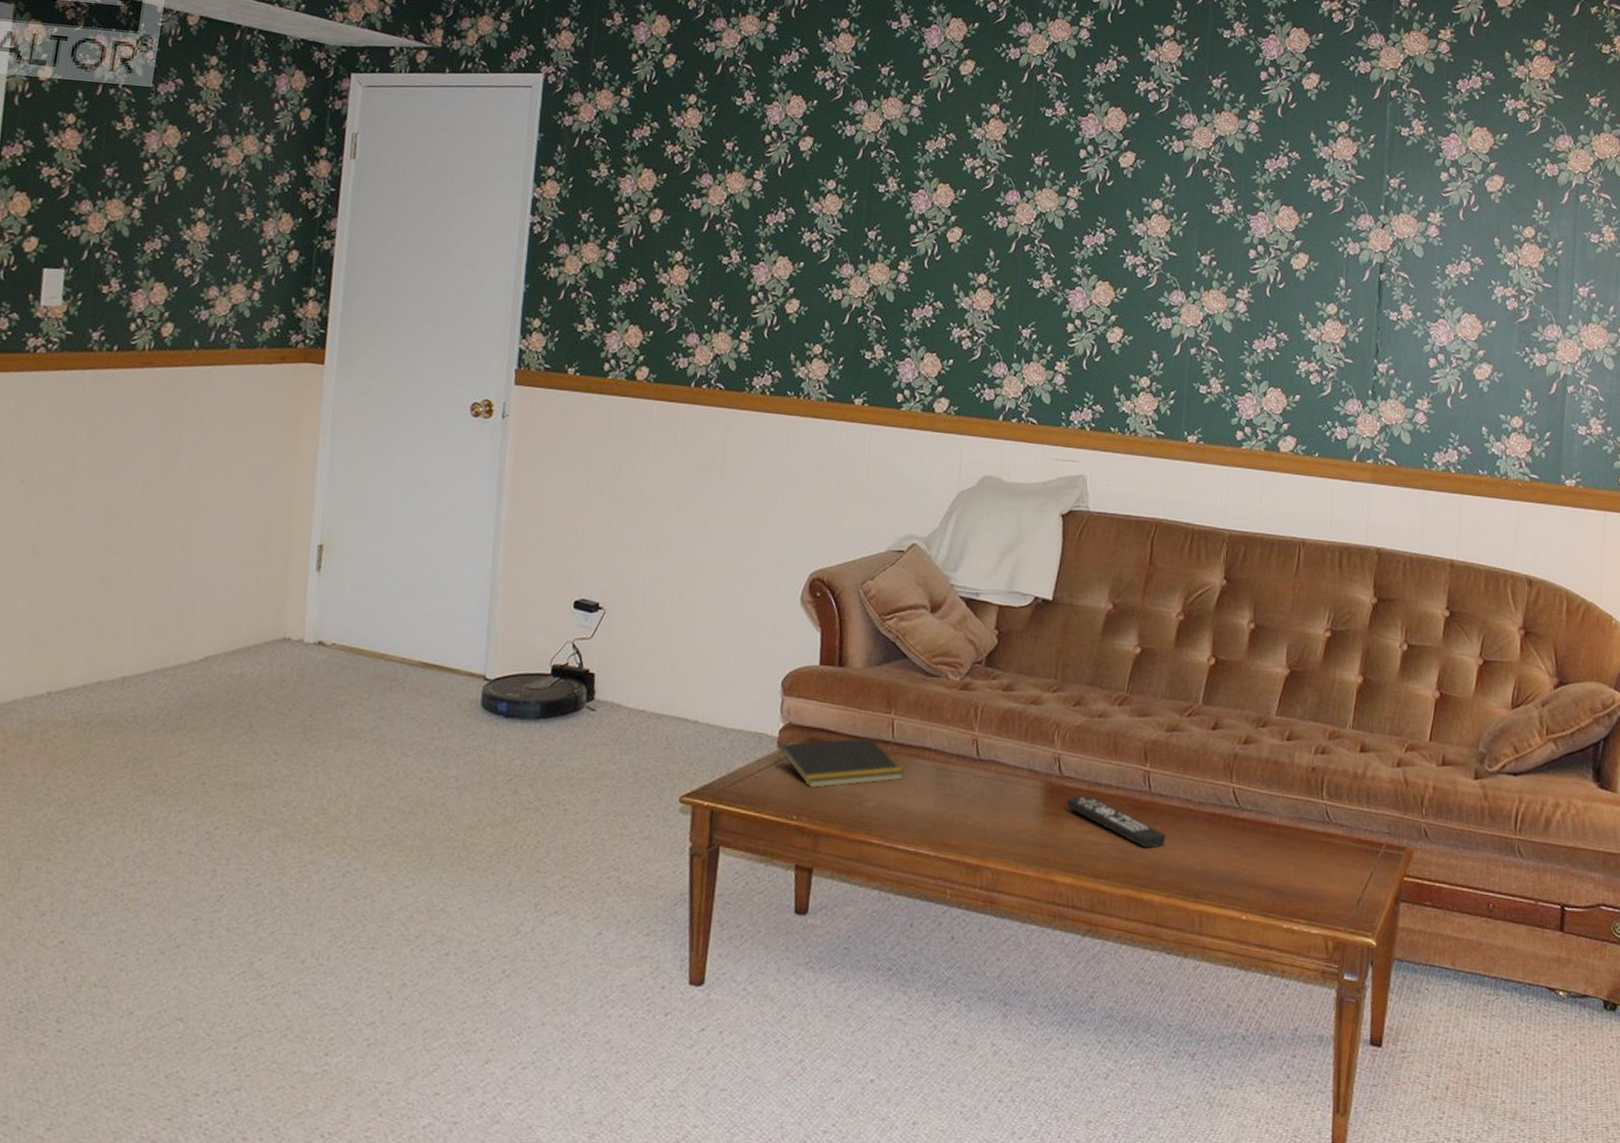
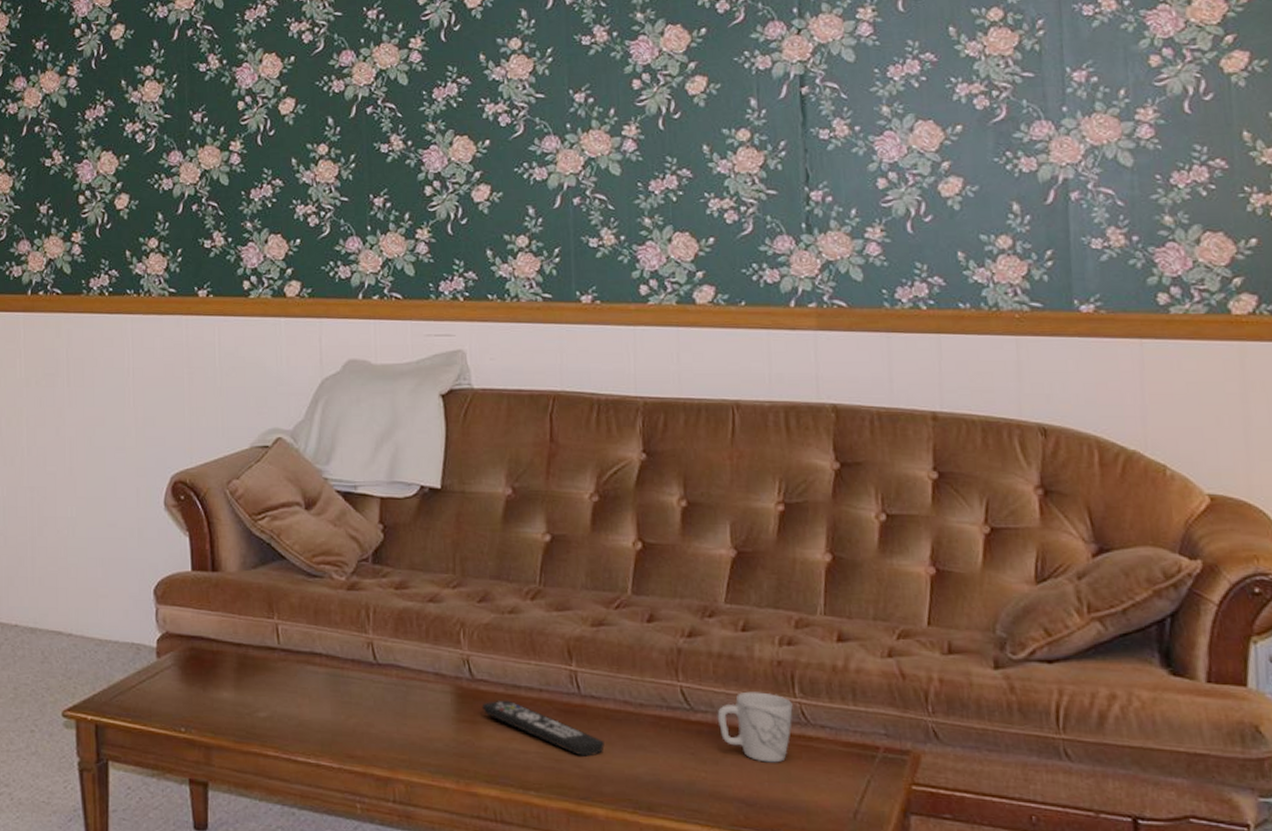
notepad: present [776,737,905,788] -> none [157,644,296,699]
mug: none [1259,793,1320,856] -> present [717,691,793,763]

